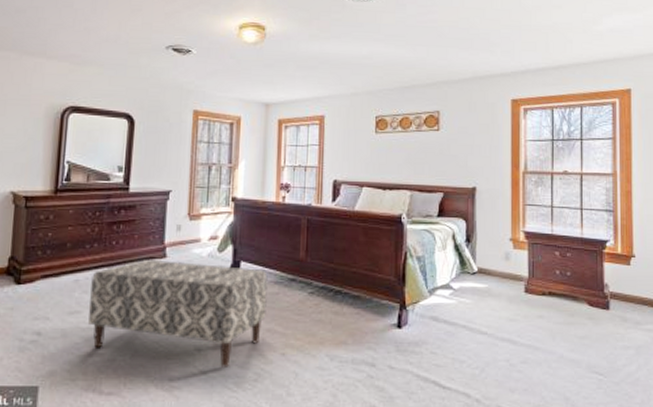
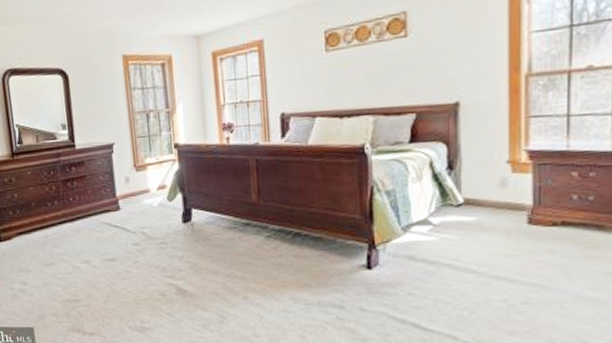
bench: present [88,260,268,367] -> none [58,213,224,311]

